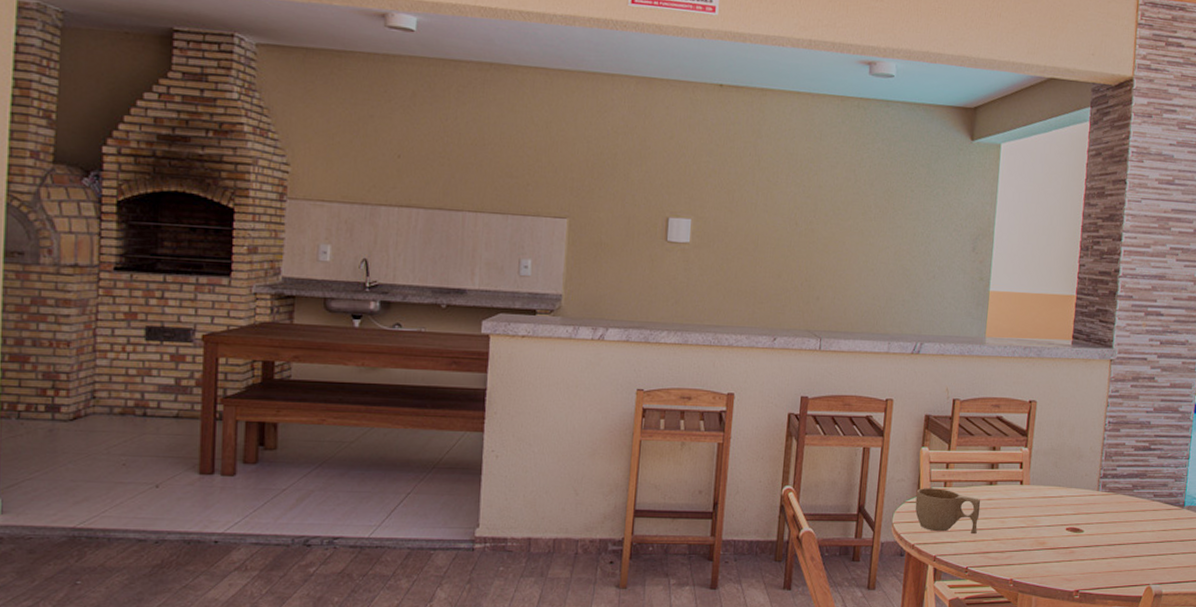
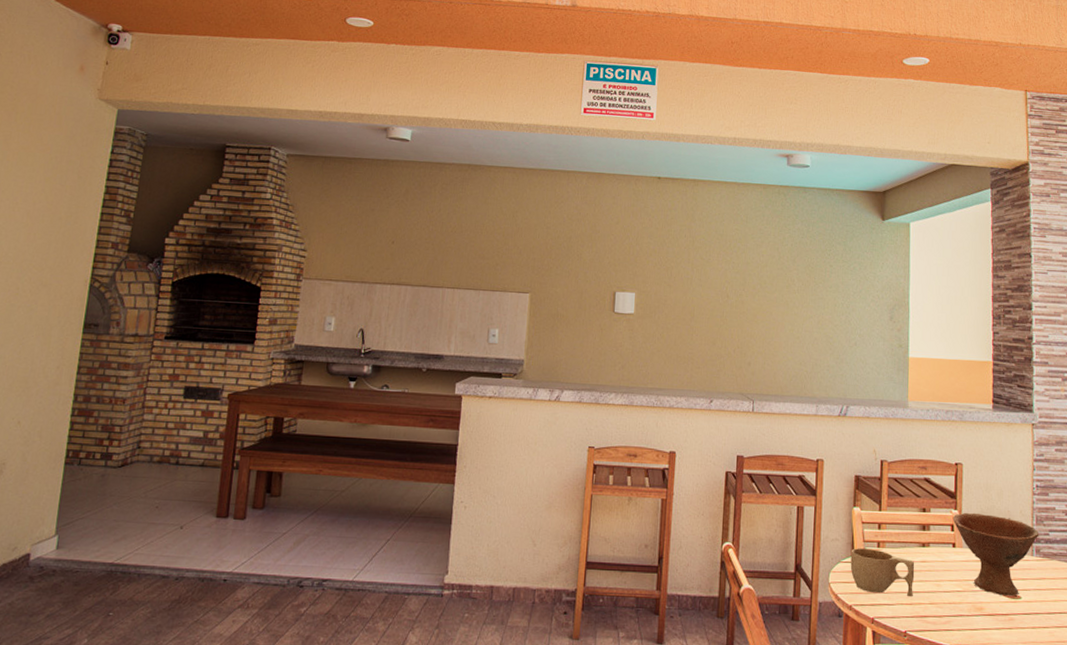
bowl: none [1022,450,1107,530] -> present [952,512,1039,597]

